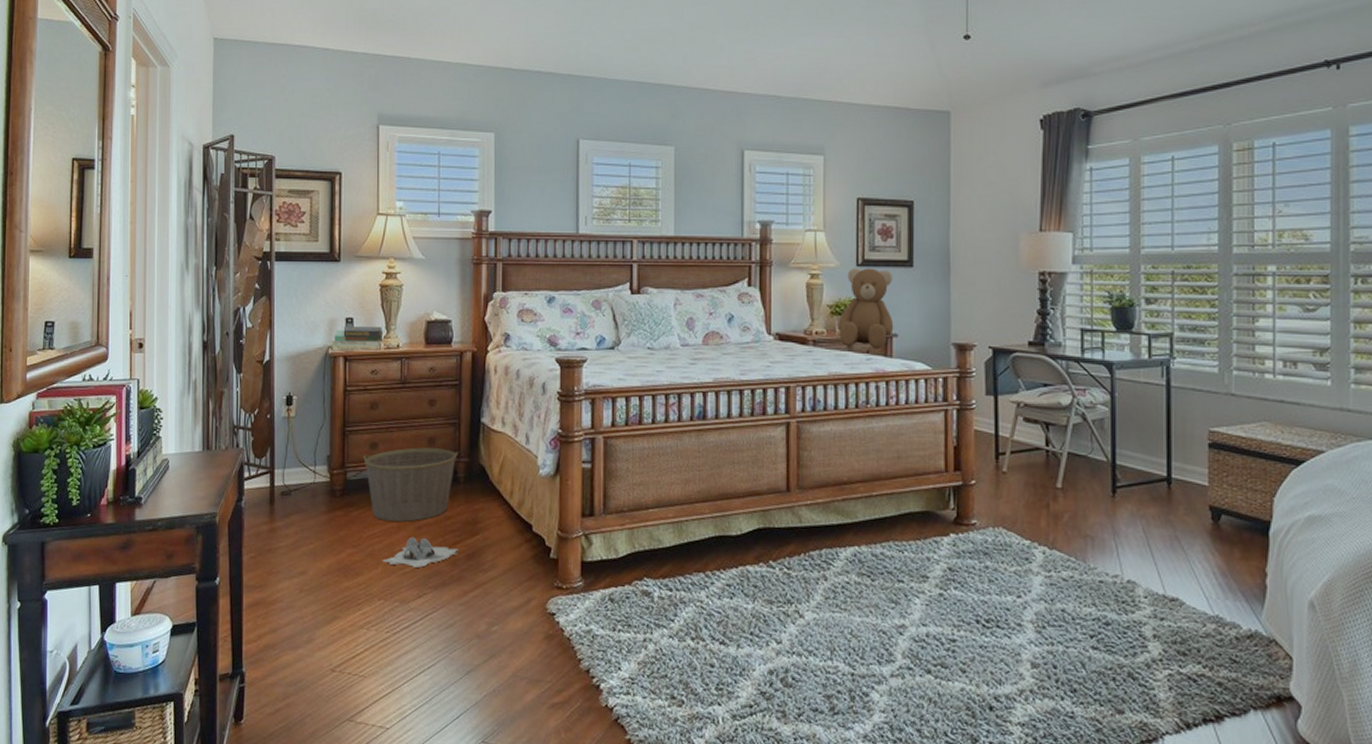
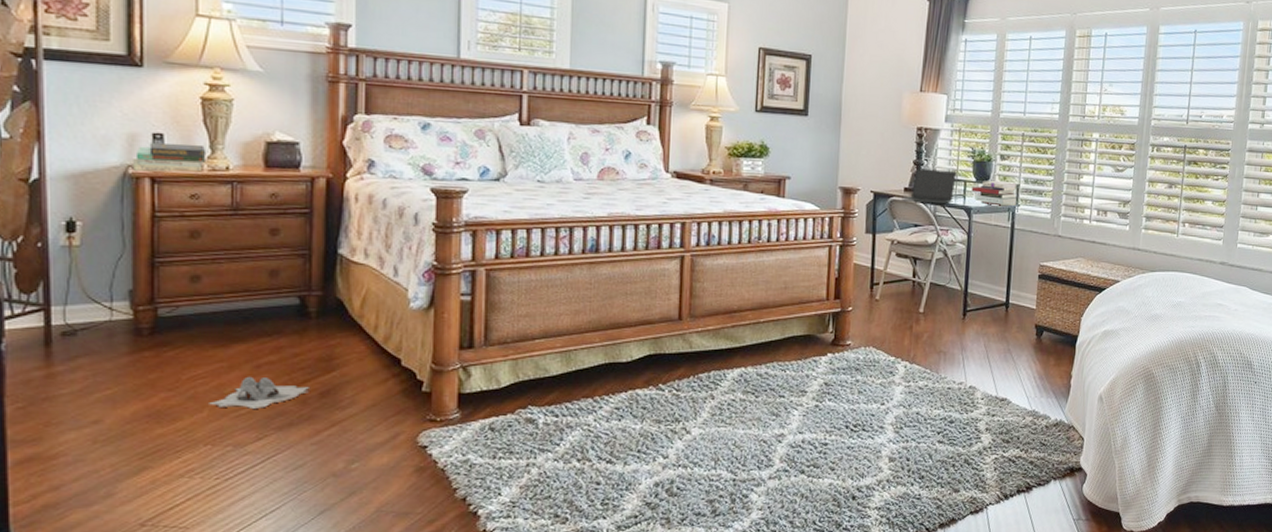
basket: present [363,447,459,522] -> none [180,280,310,362]
teddy bear: present [837,268,894,349] -> none [734,113,789,190]
laptop: none [1026,319,1091,360] -> present [902,168,957,204]
books: none [1111,328,1171,360] -> present [971,180,1017,207]

